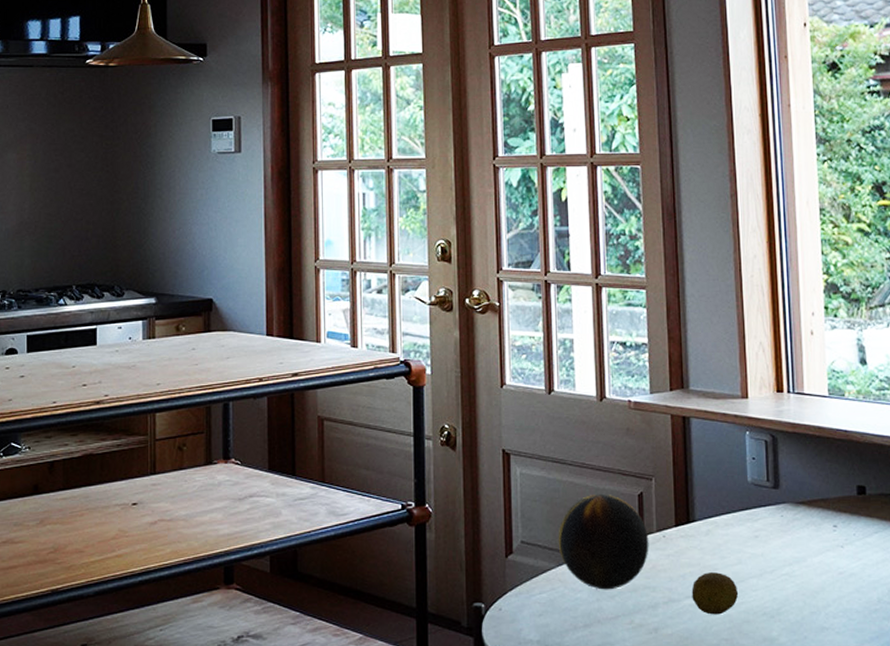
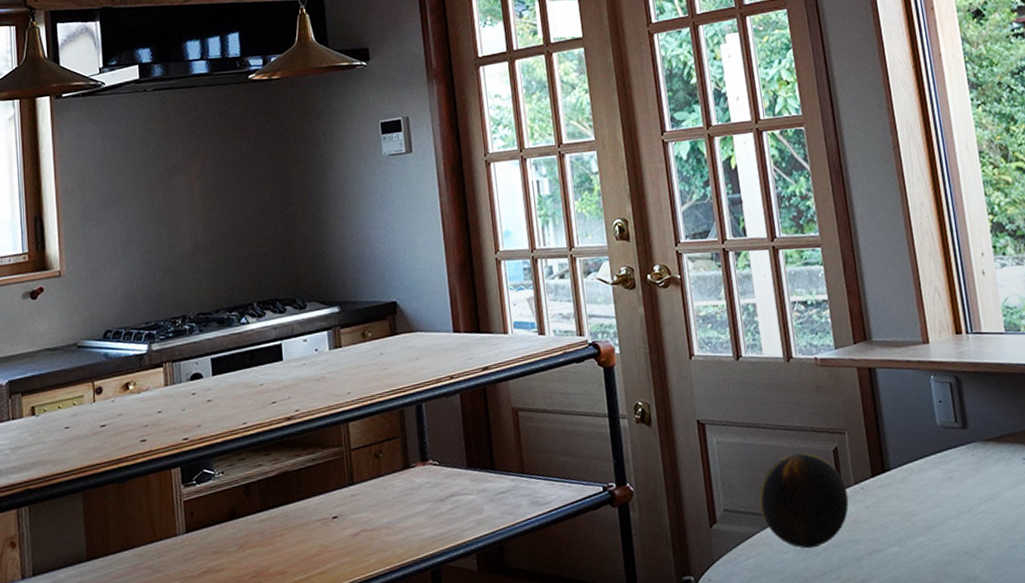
fruit: present [691,572,739,615] -> none [893,517,939,561]

